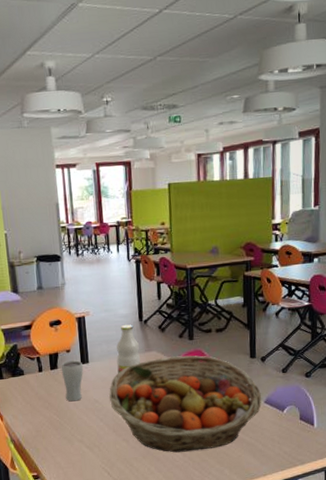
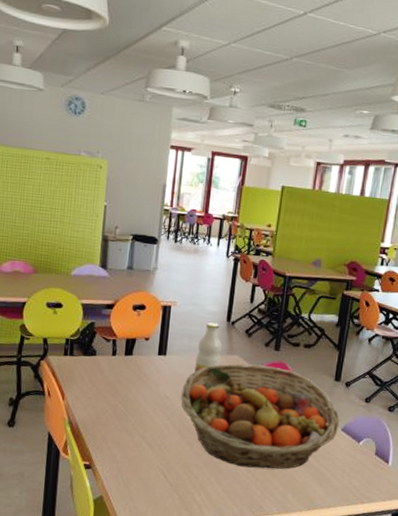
drinking glass: present [61,360,84,402] -> none [135,349,160,393]

